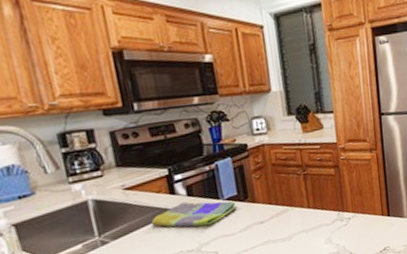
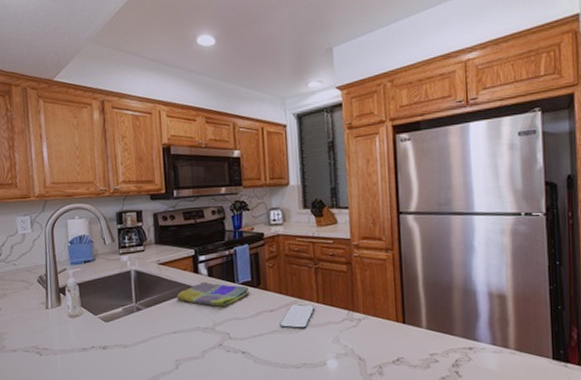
smartphone: none [271,211,306,237] -> present [280,304,315,329]

